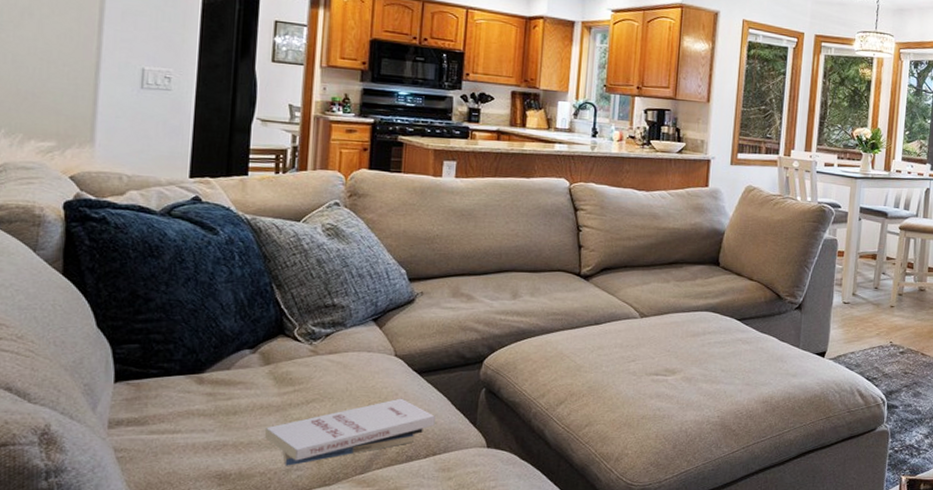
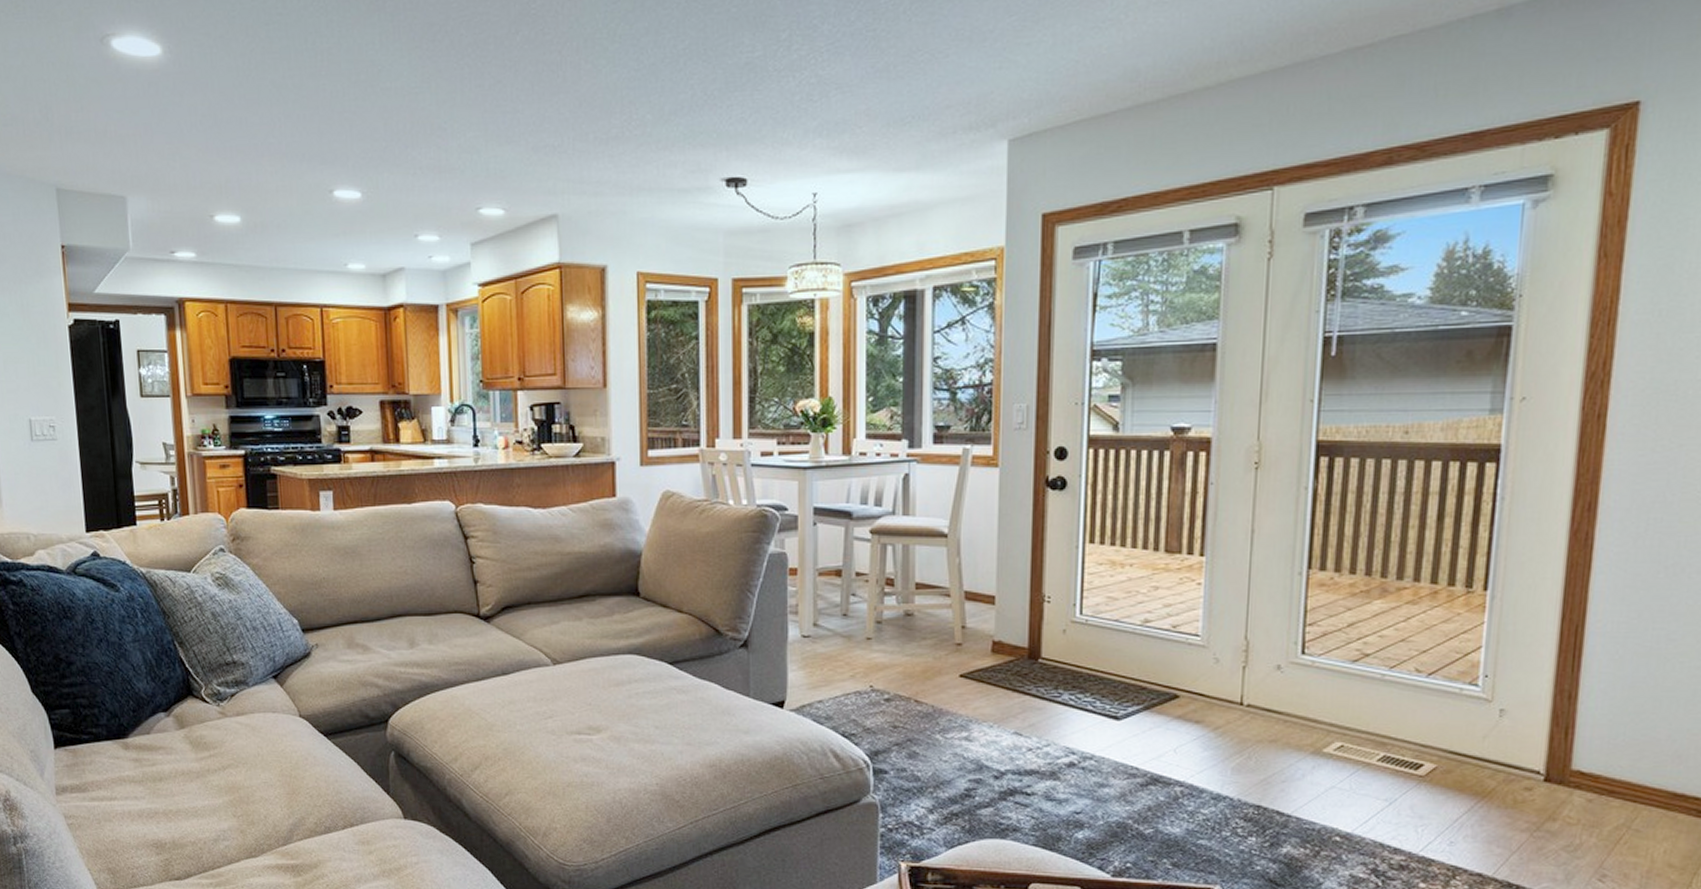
books: present [264,398,435,466] -> none [189,763,348,836]

